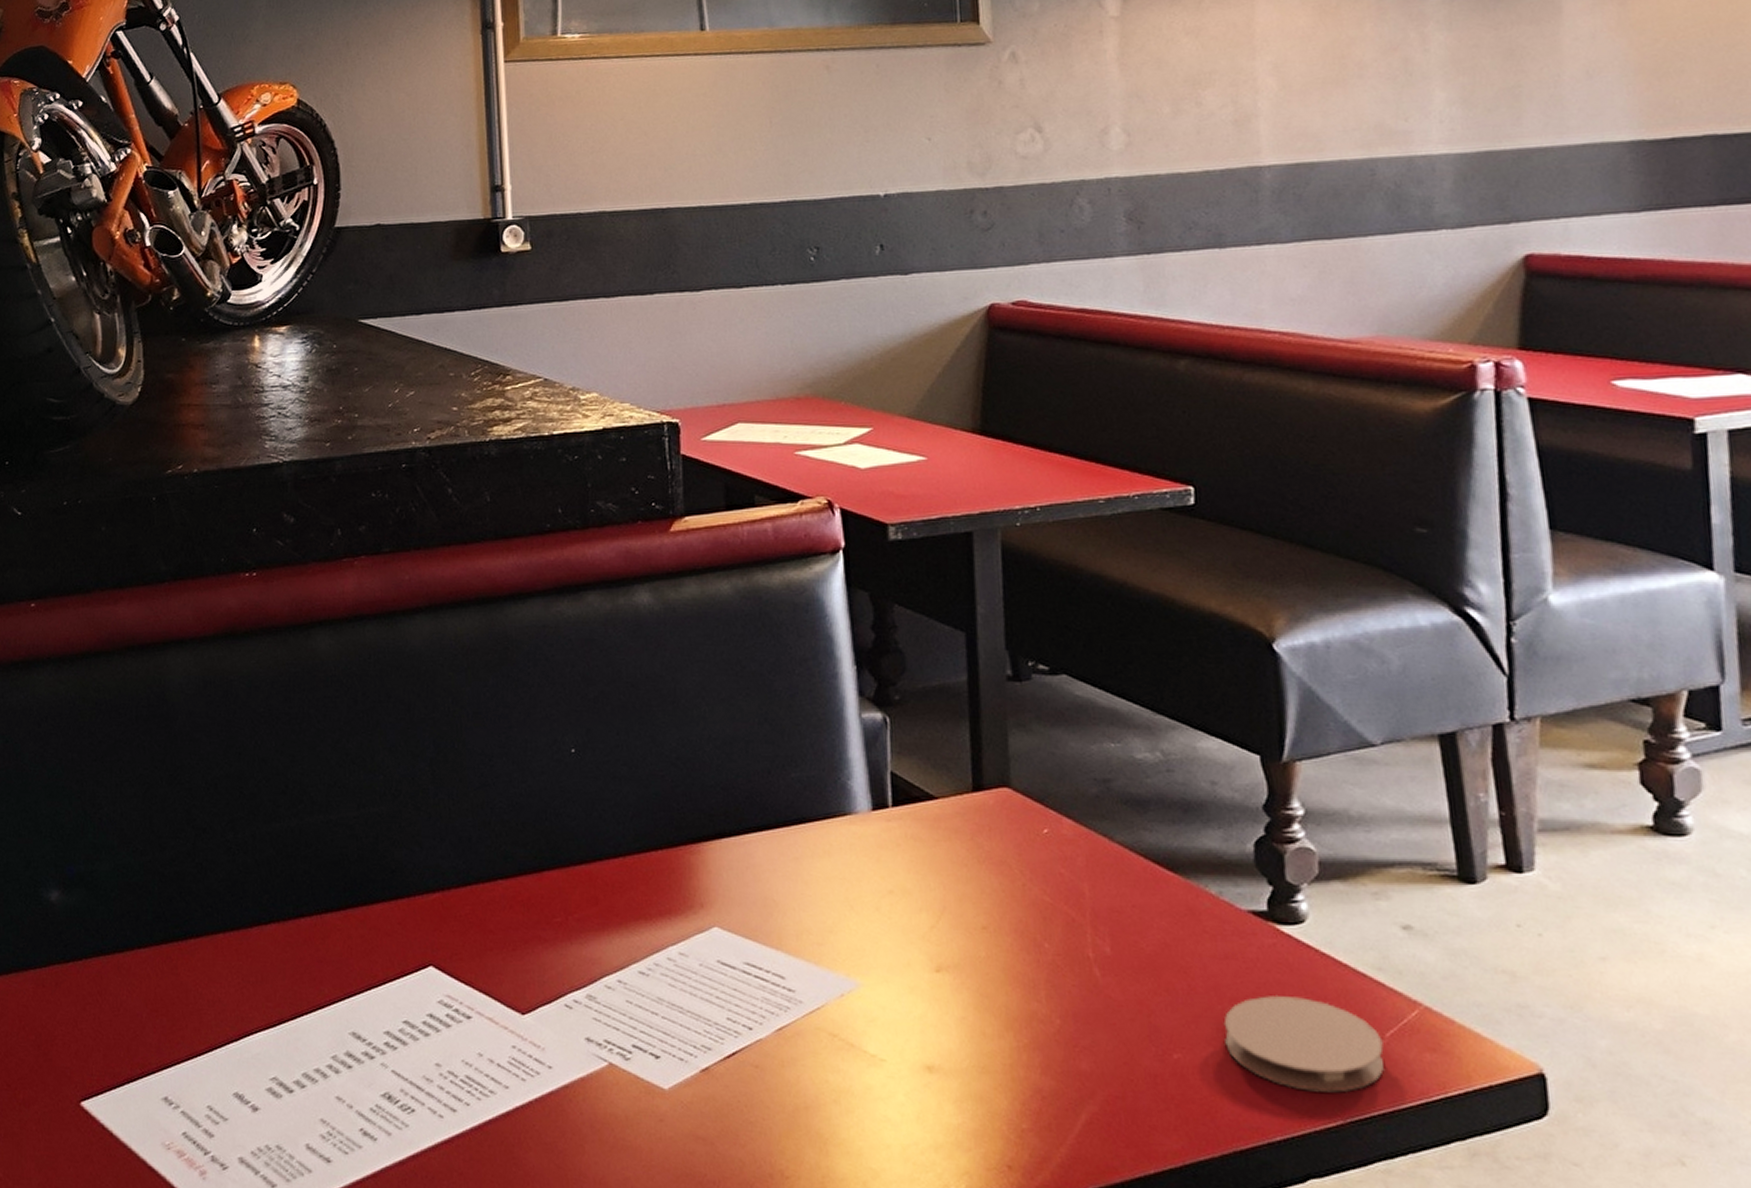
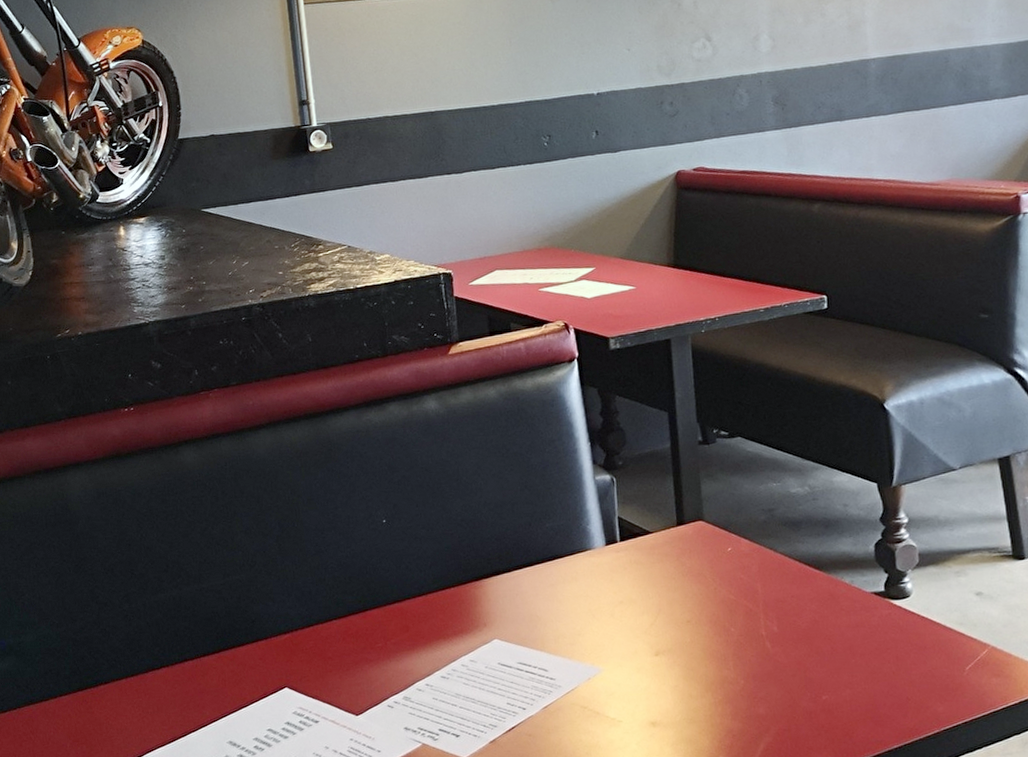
coaster: present [1223,994,1385,1093] -> none [856,648,966,712]

